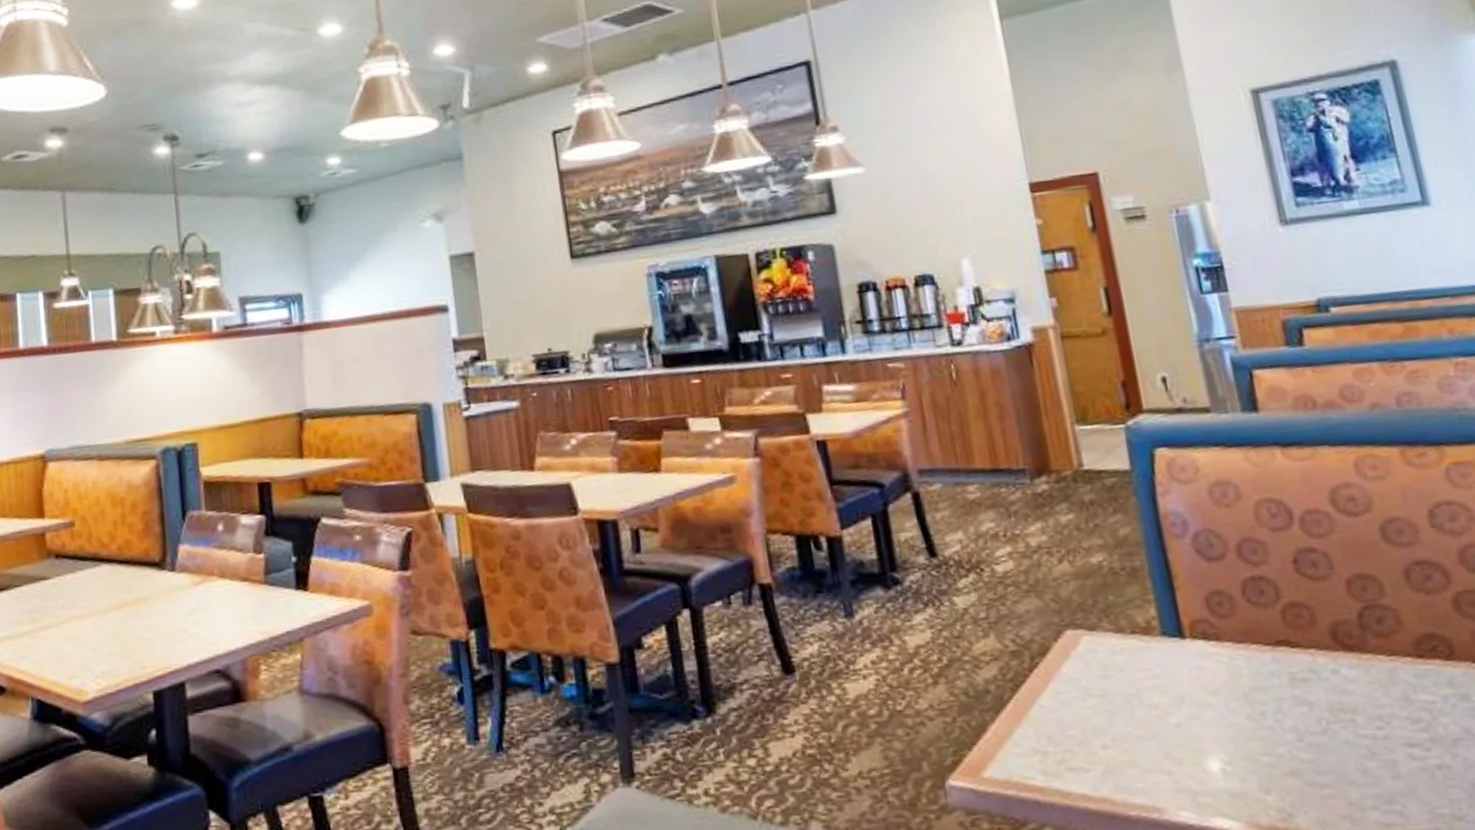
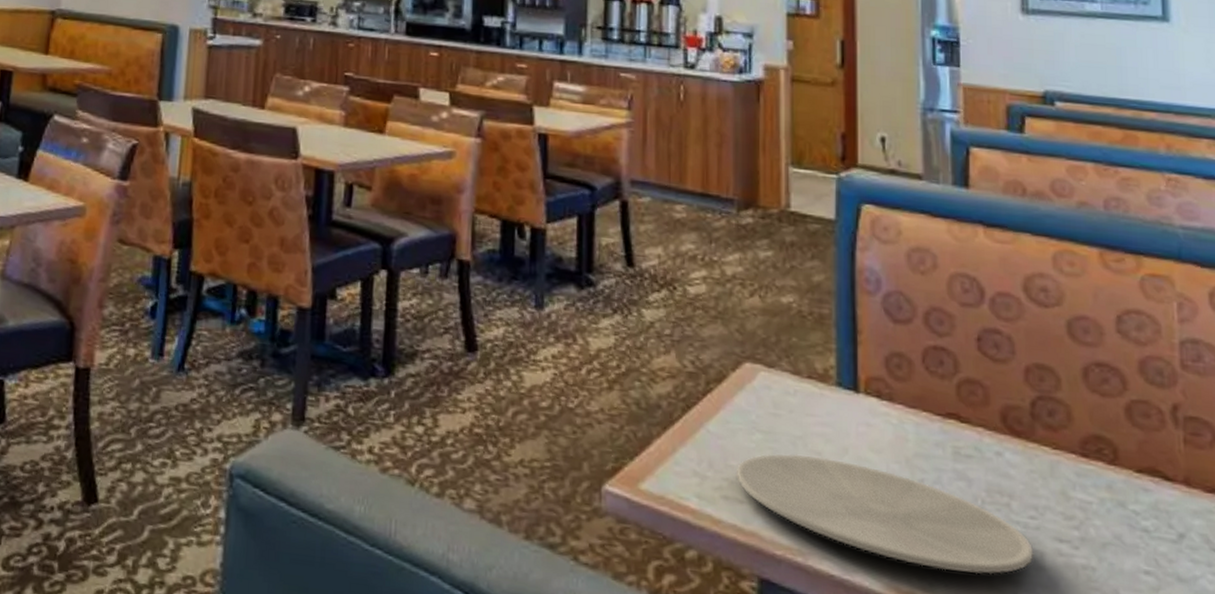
plate: none [1076,709,1388,799] -> present [735,454,1034,575]

